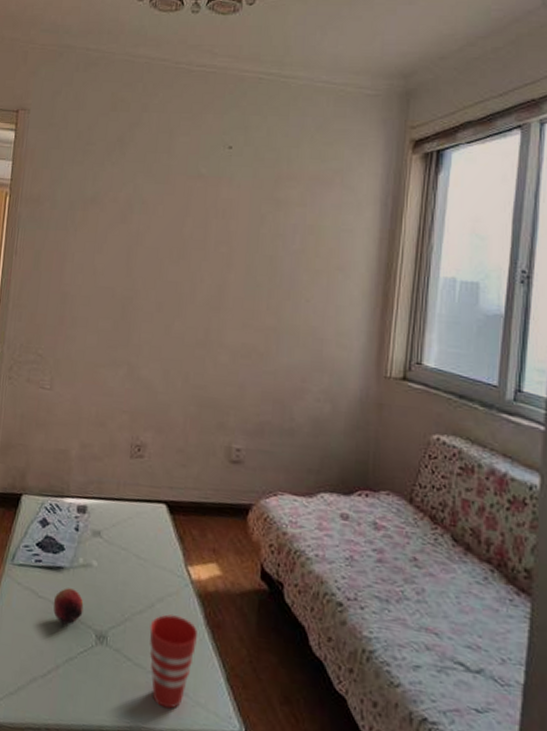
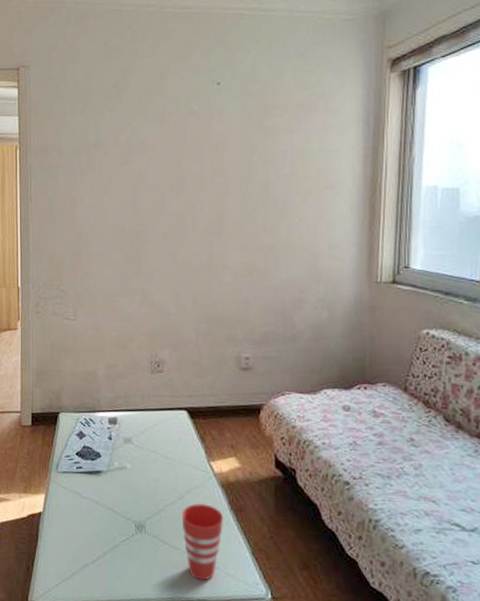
fruit: present [53,588,84,626] -> none [95,488,122,519]

